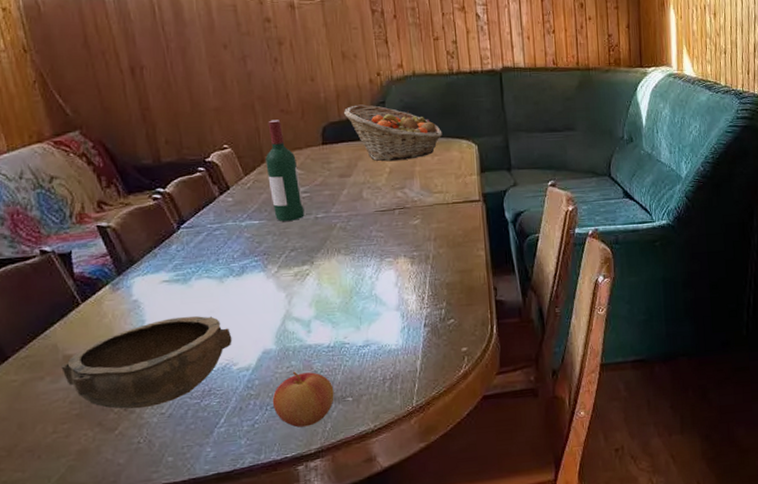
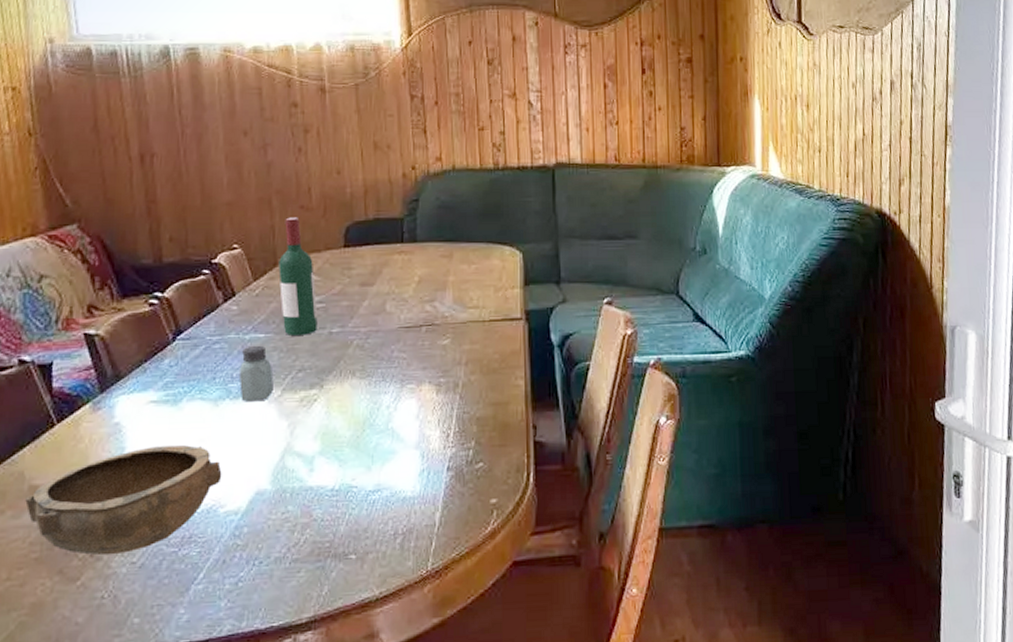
saltshaker: none [240,230,272,277] -> present [239,345,275,401]
apple: present [272,371,334,428] -> none [261,518,335,589]
fruit basket: present [344,104,443,162] -> none [372,202,482,269]

